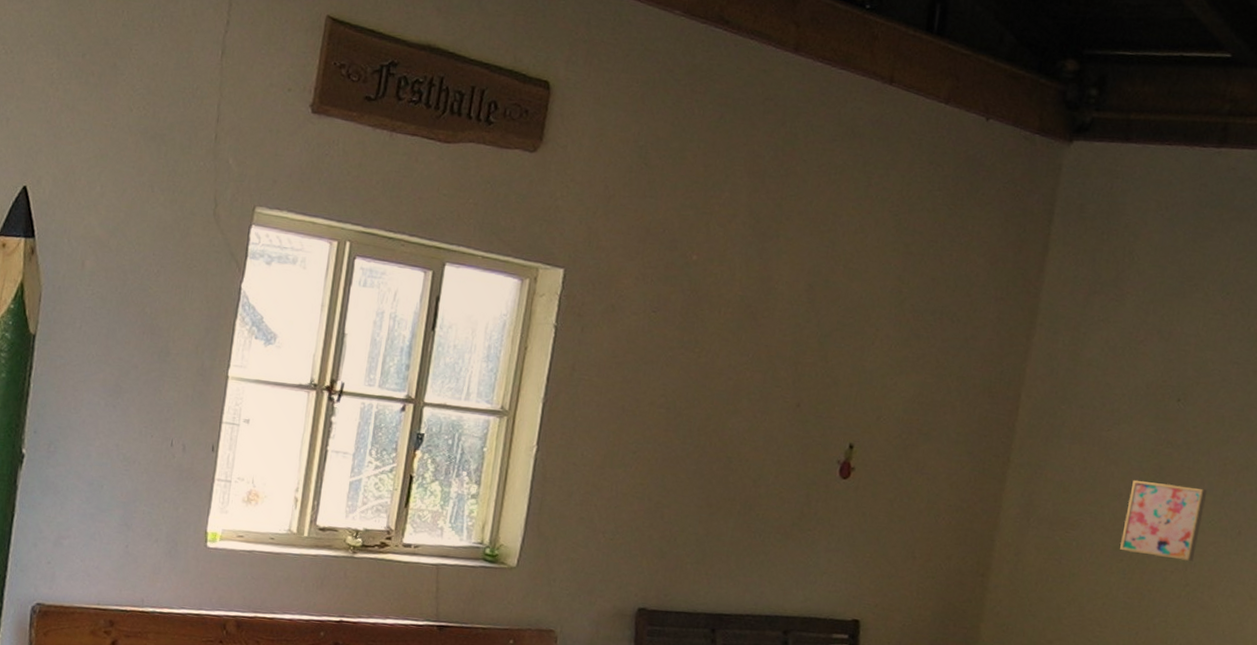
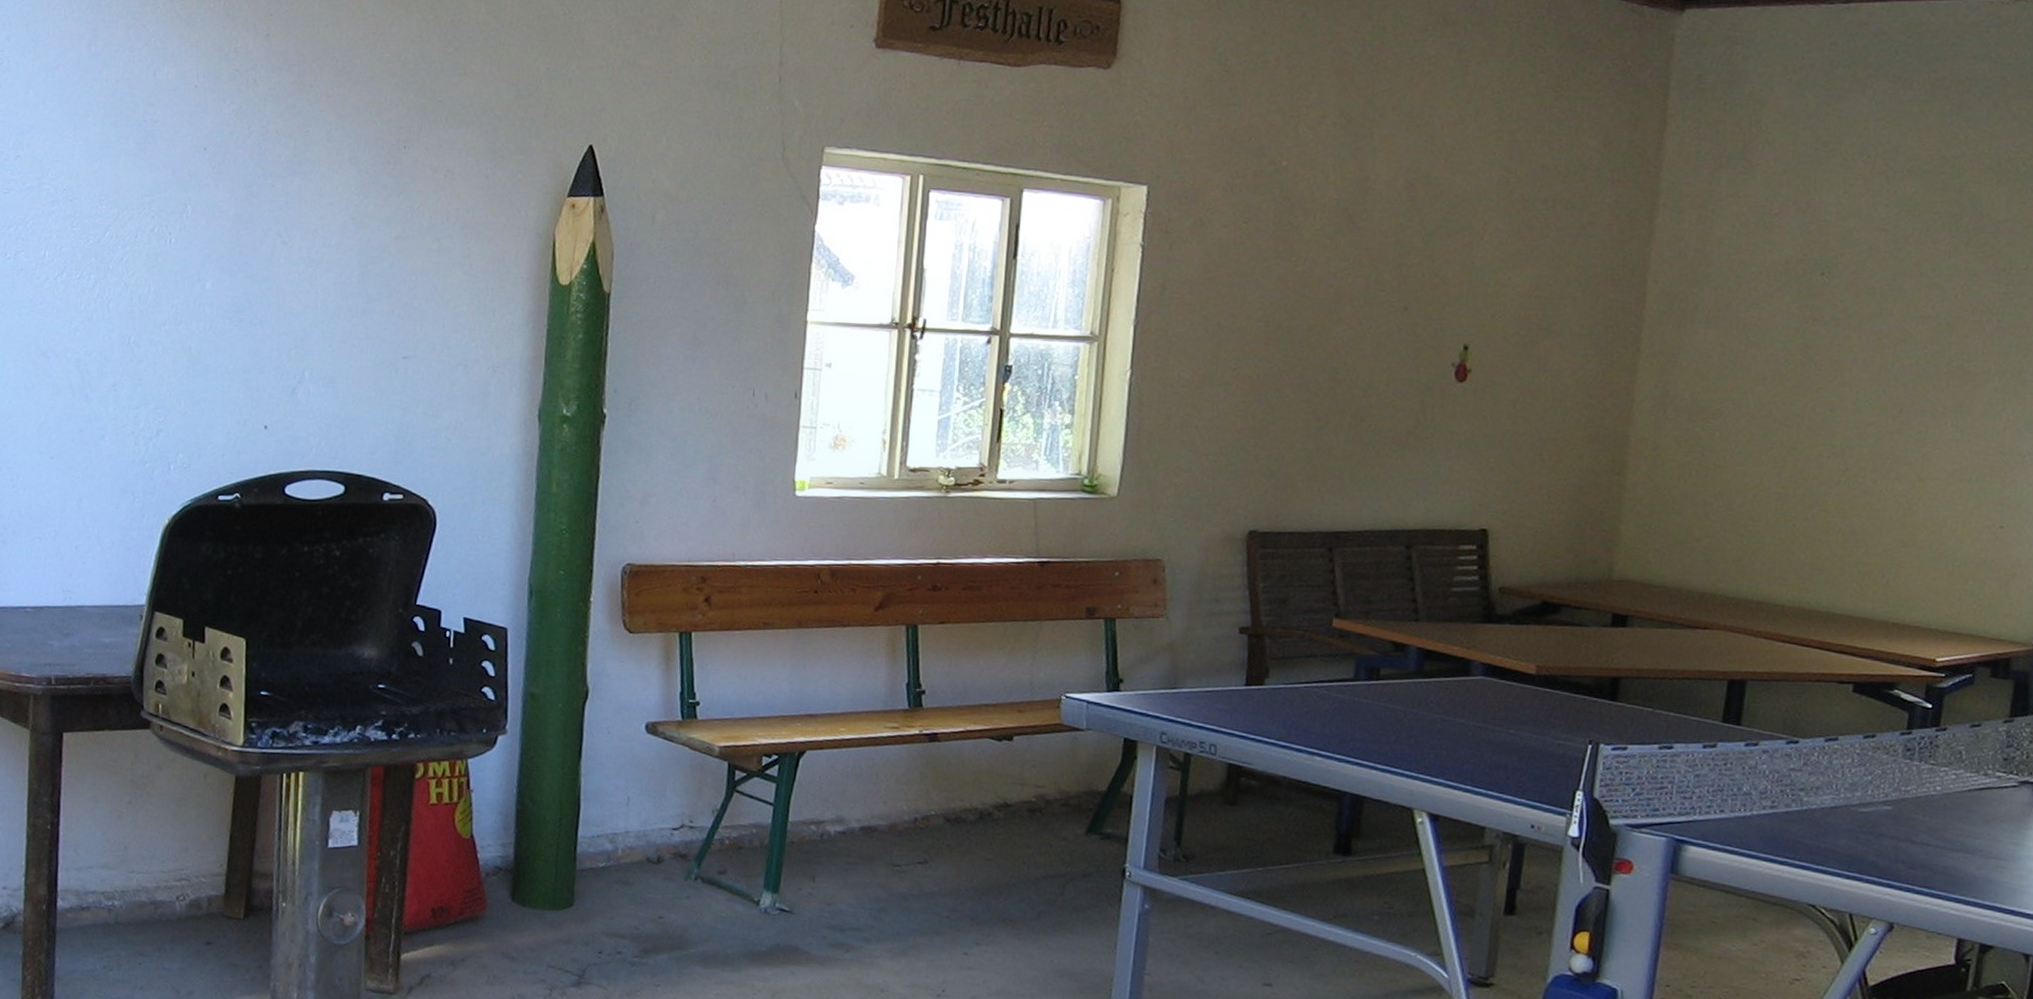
wall art: present [1119,479,1208,562] -> none [1768,361,1862,445]

